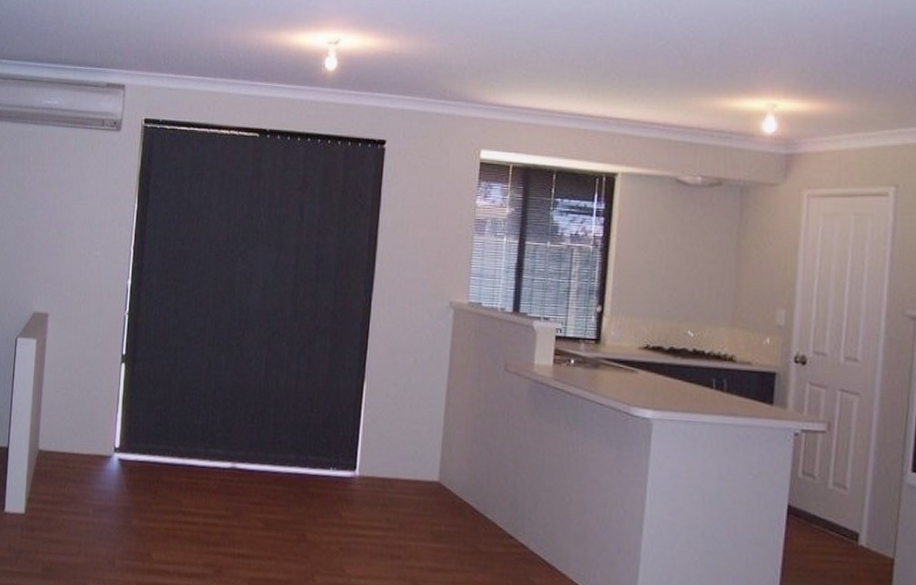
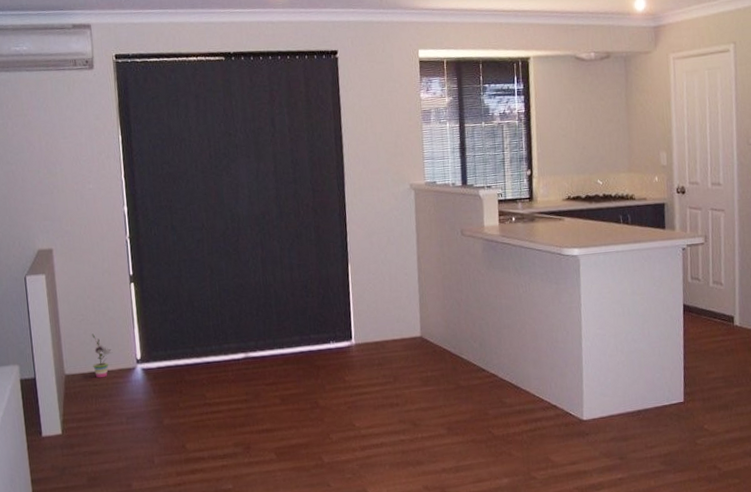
potted plant: none [68,411,91,461] -> present [91,333,113,378]

